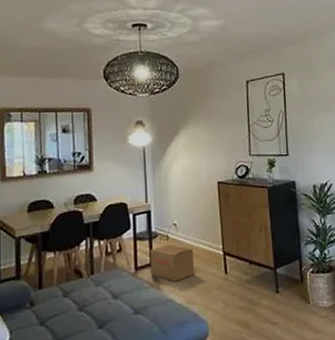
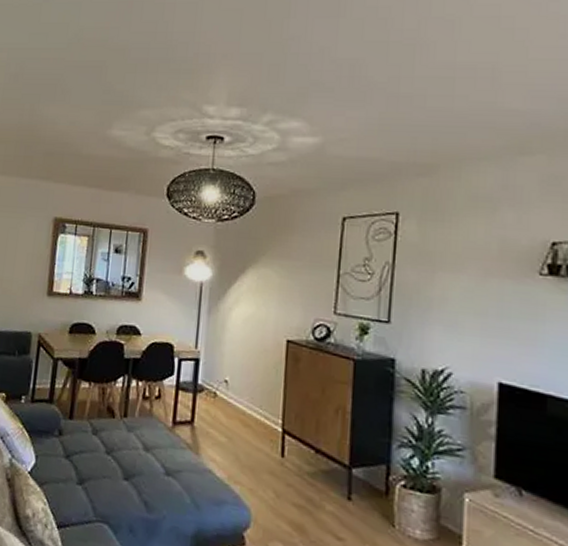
cardboard box: present [150,244,195,282] -> none [190,403,245,451]

